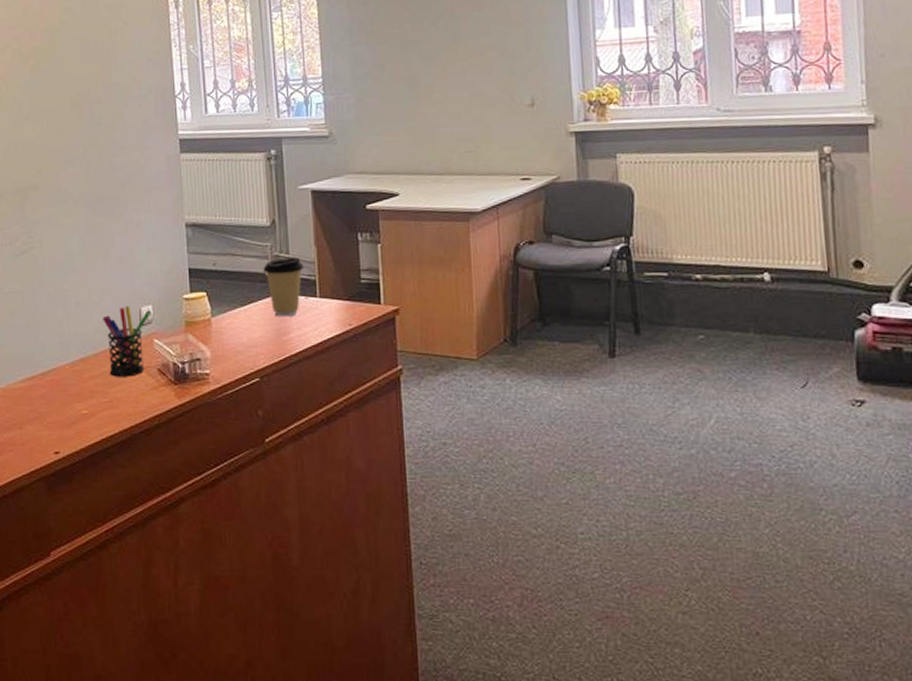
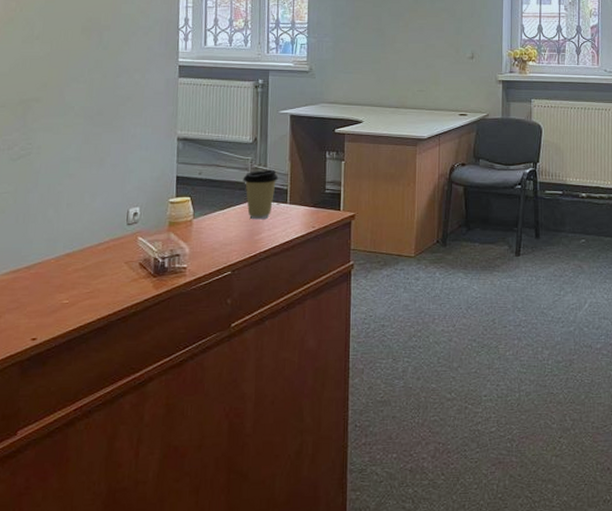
pen holder: present [103,306,150,377] -> none [91,208,137,270]

